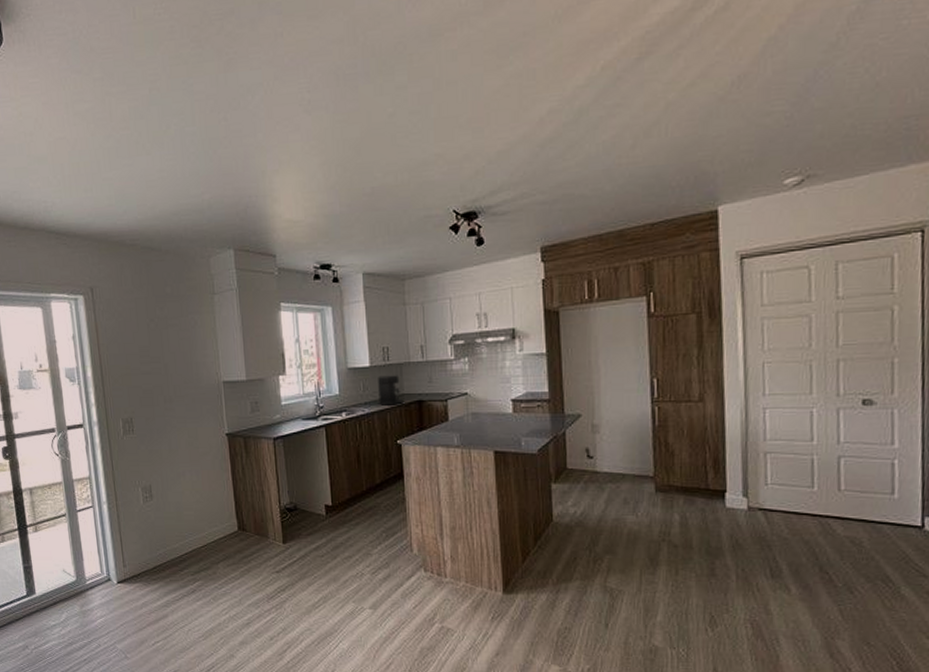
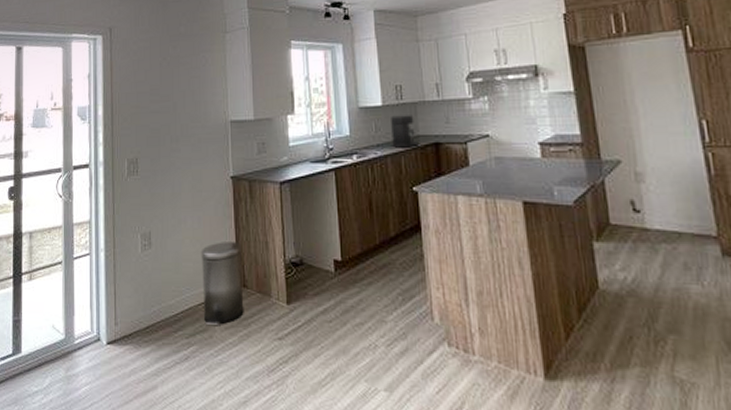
pedal bin: none [201,492,244,564] -> present [201,242,244,326]

